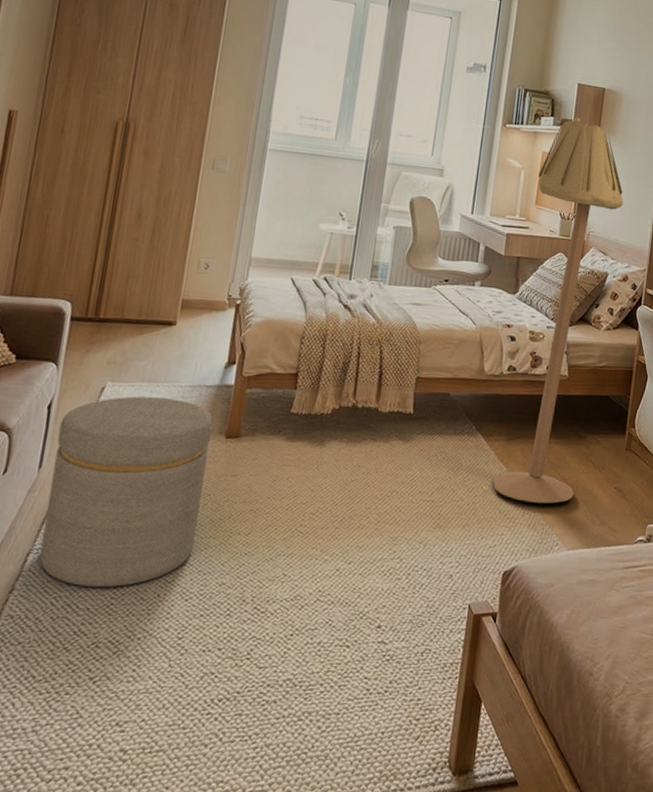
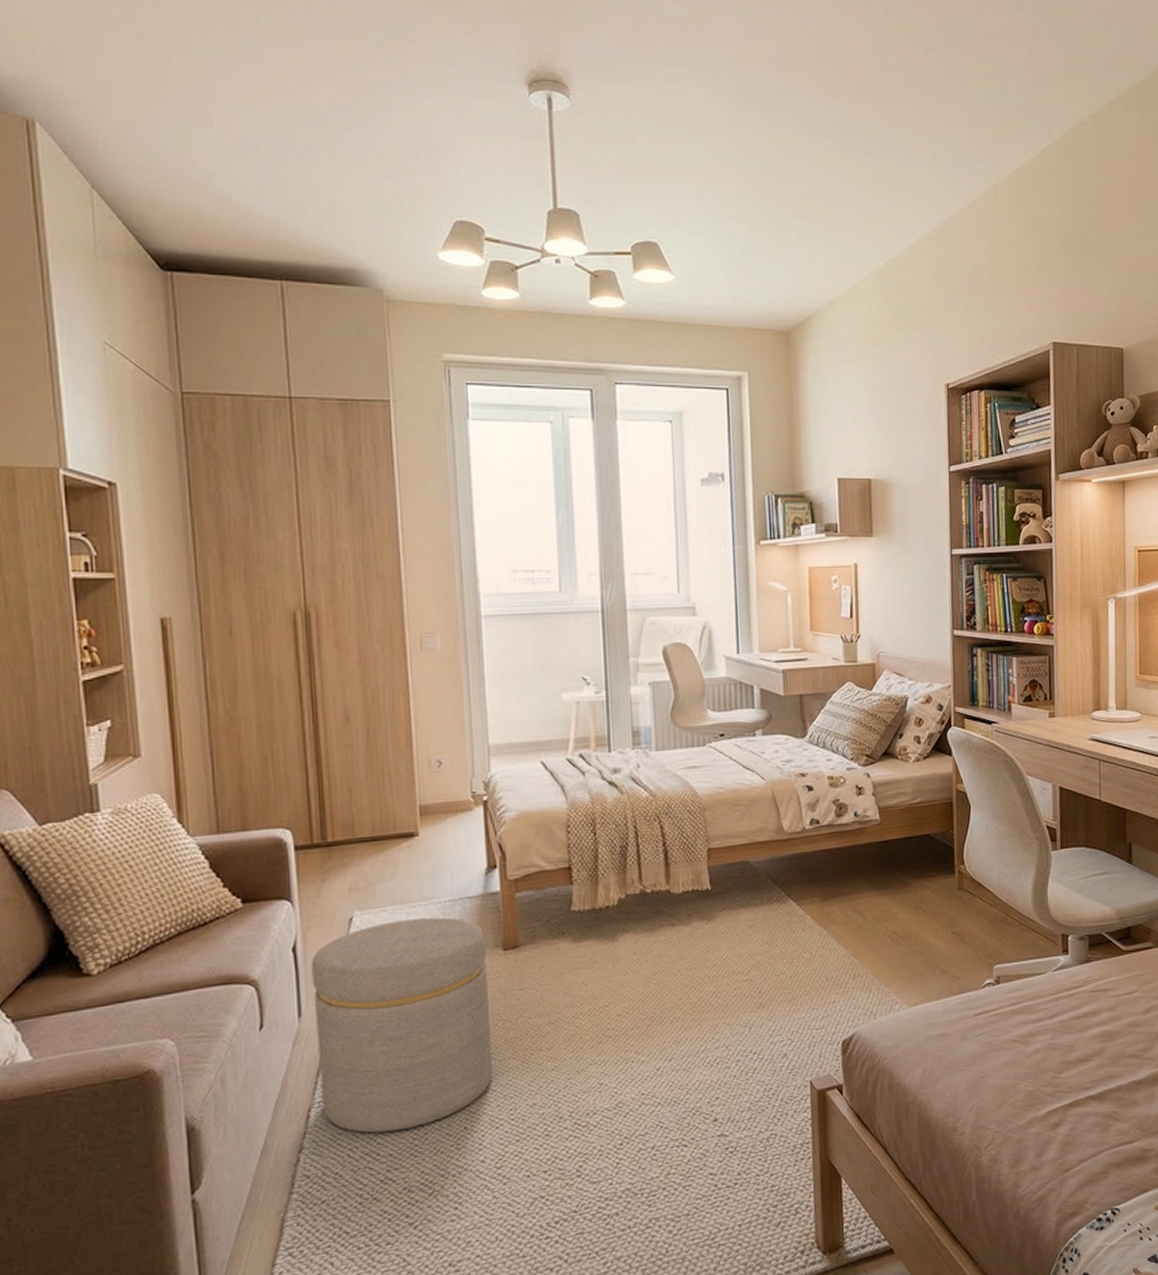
floor lamp: present [492,116,624,504] -> none [808,519,913,964]

